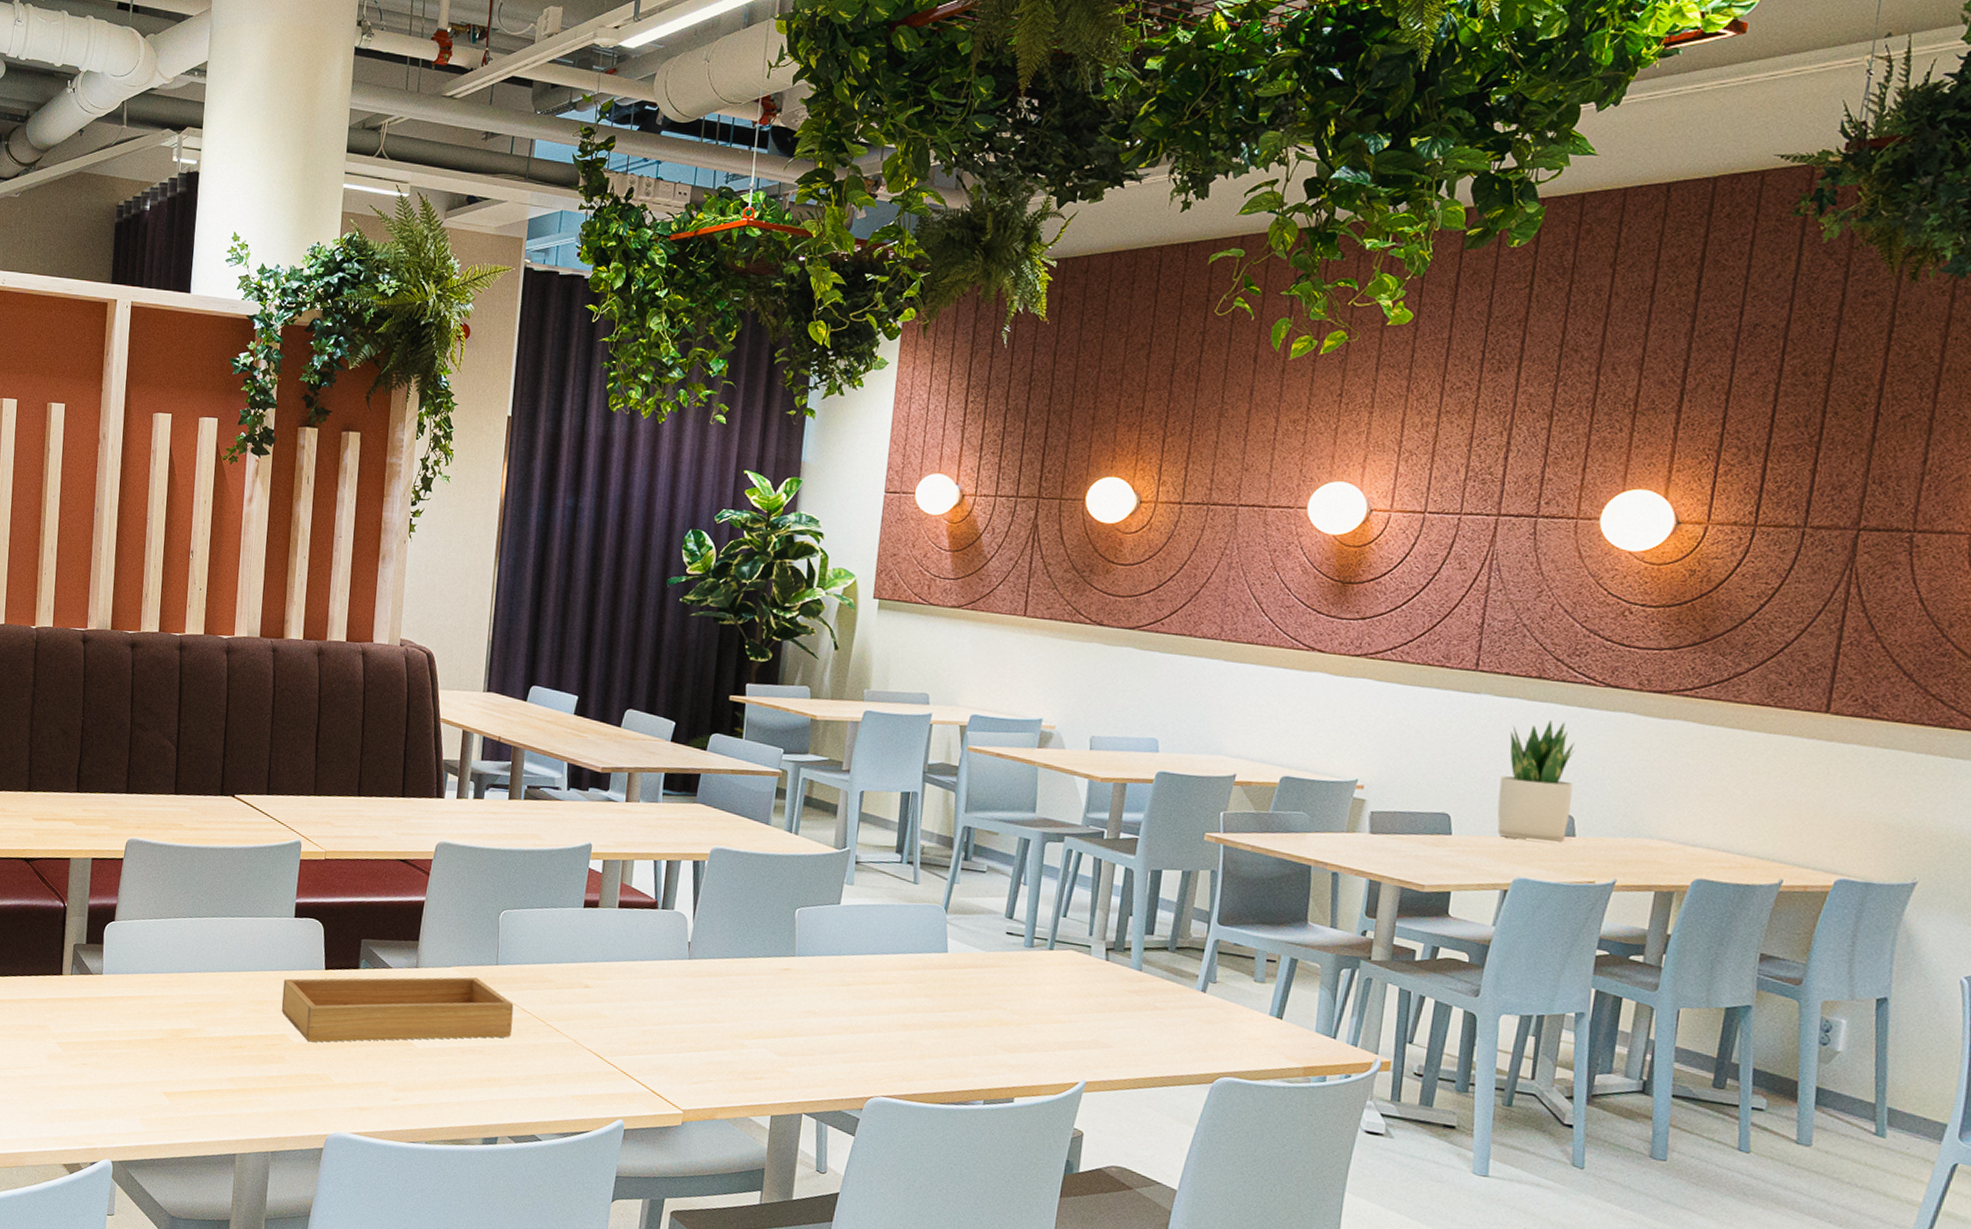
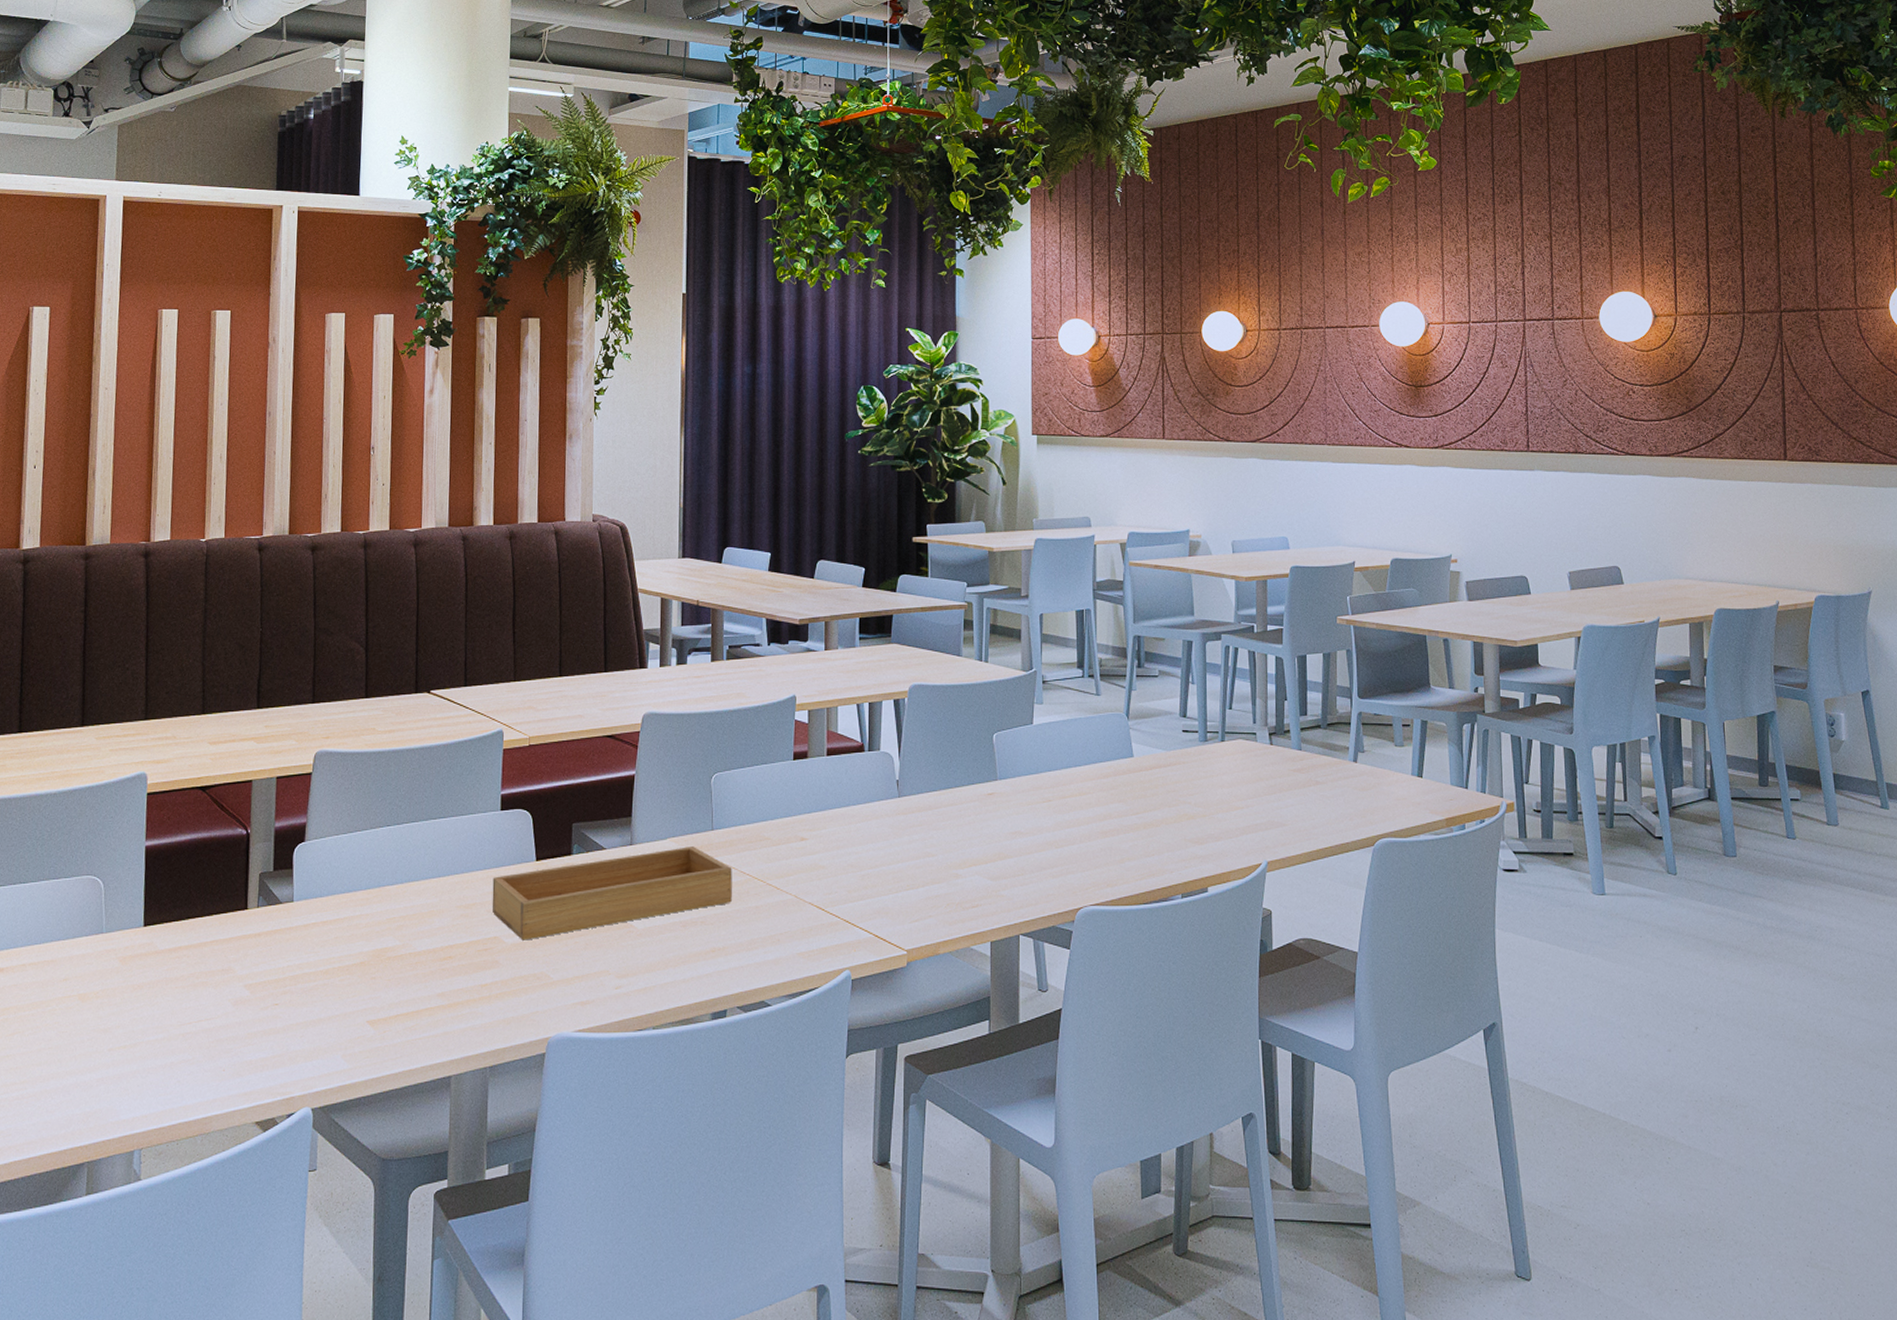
planter: present [1497,721,1575,843] -> none [1560,488,1617,592]

